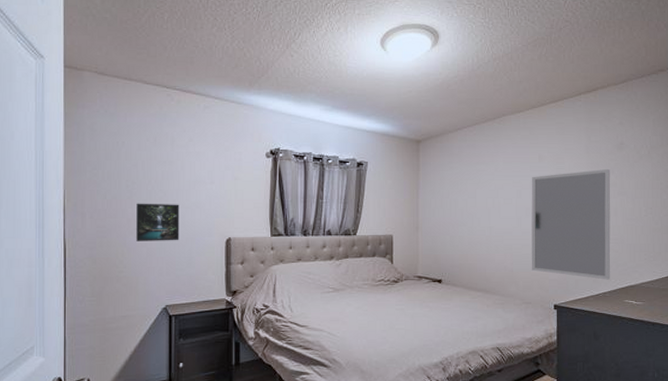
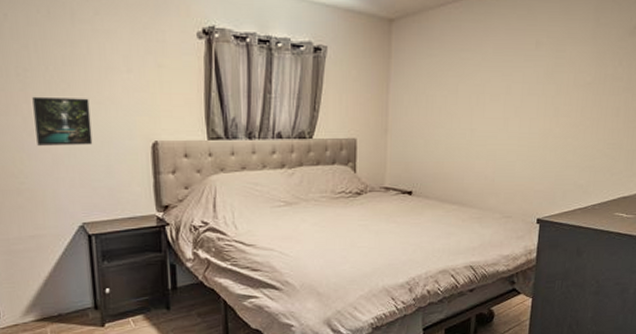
home mirror: present [531,168,611,280] -> none [515,59,618,191]

